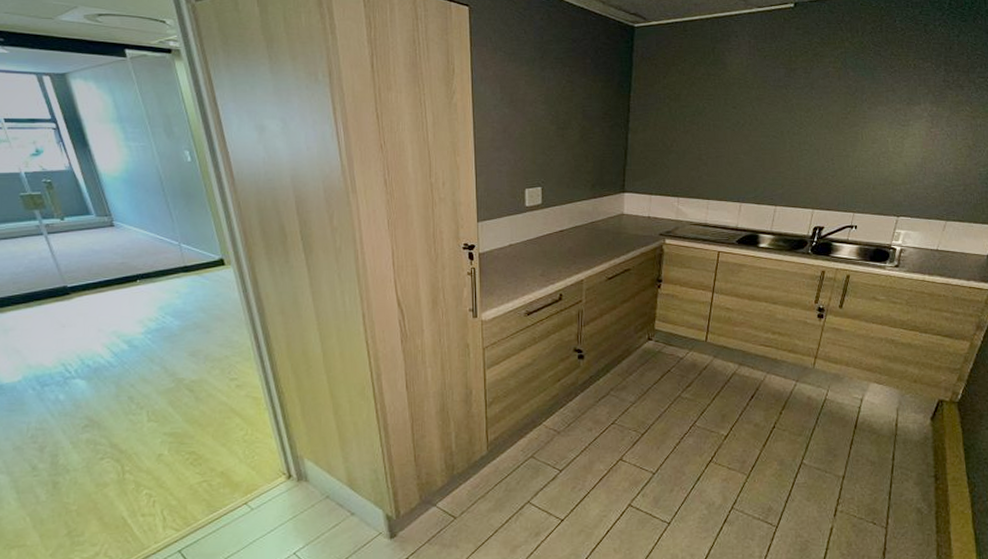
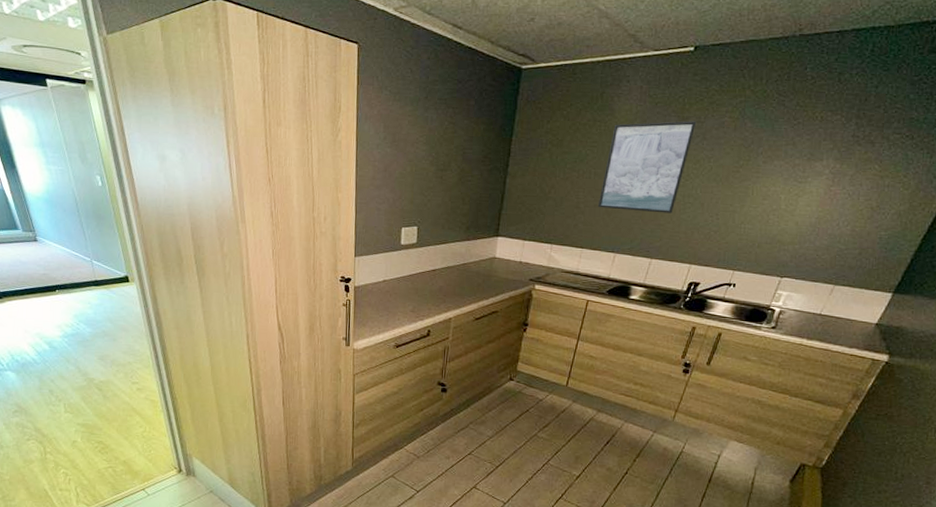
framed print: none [719,72,804,161] -> present [597,121,697,213]

